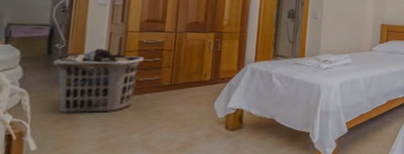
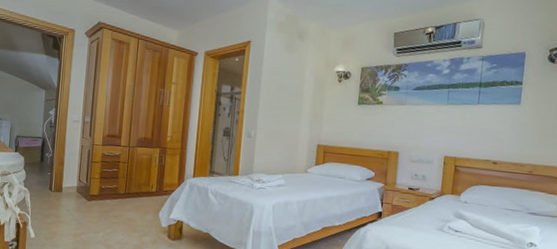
clothes hamper: present [53,48,145,114] -> none [44,158,106,213]

